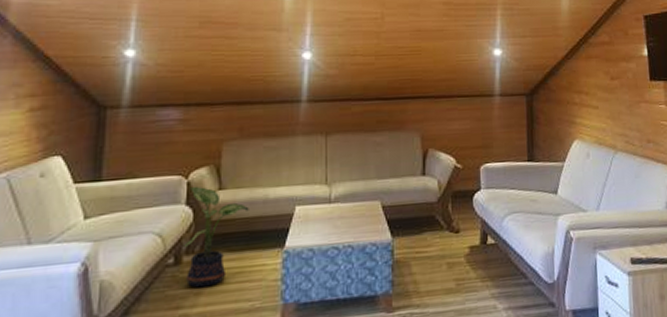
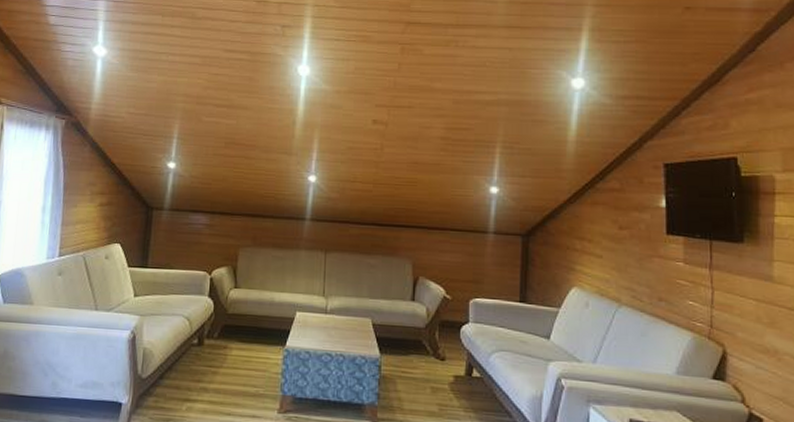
potted plant: present [184,187,249,288] -> none [205,283,258,369]

